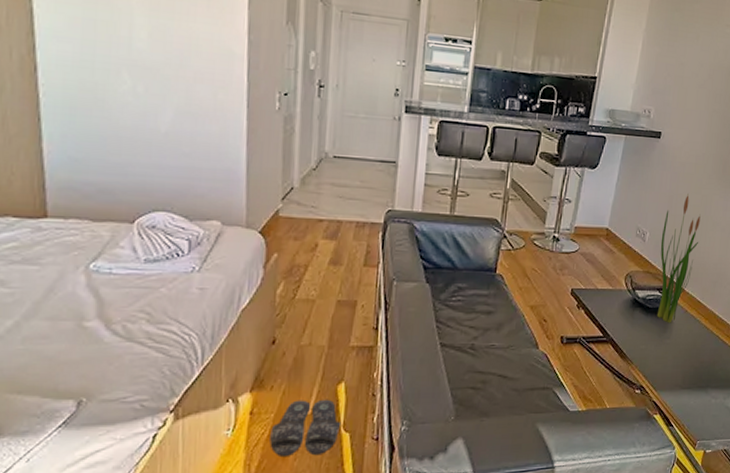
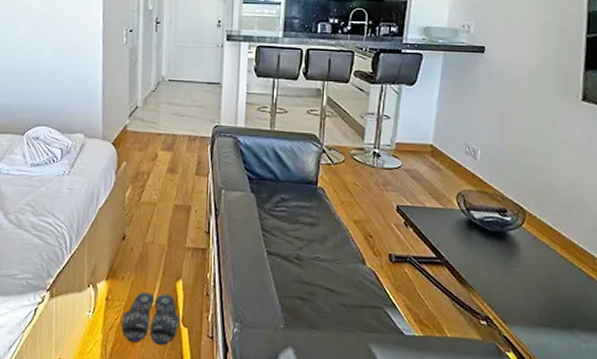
plant: present [656,194,701,323] -> none [495,109,544,250]

